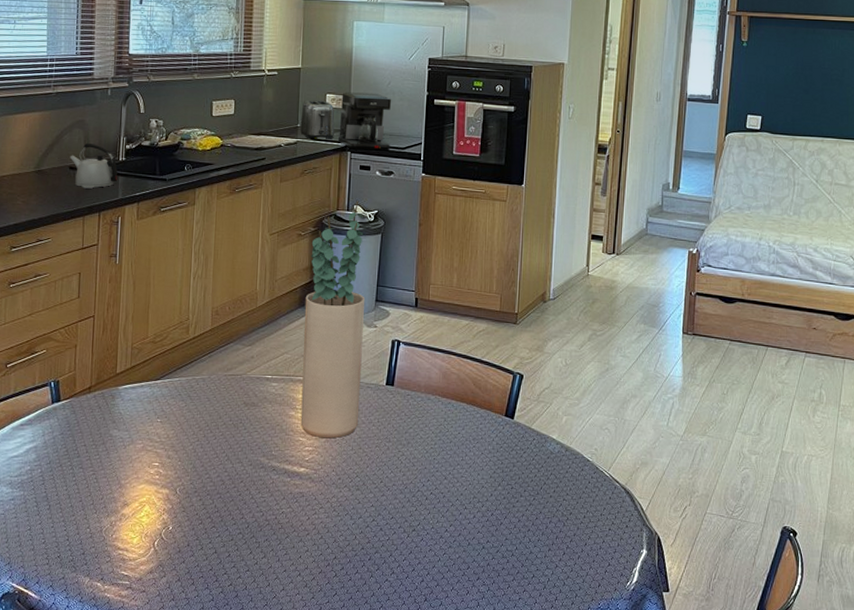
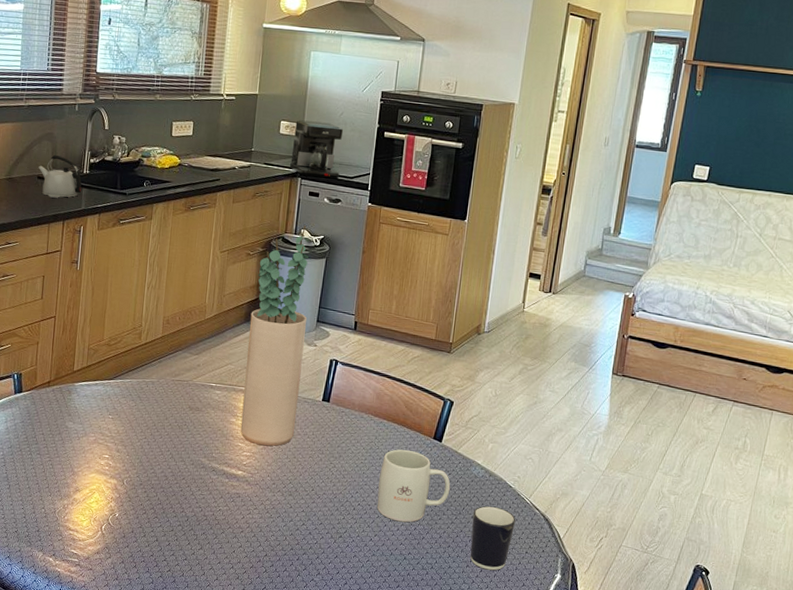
toaster: present [300,100,335,140] -> none [254,125,288,165]
mug: none [450,430,526,509] -> present [377,449,451,523]
mug: none [551,483,597,552] -> present [470,505,516,571]

